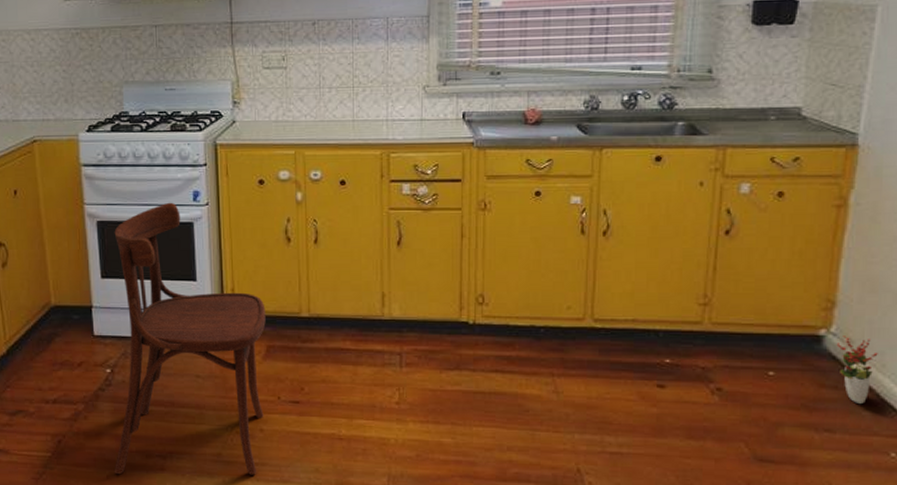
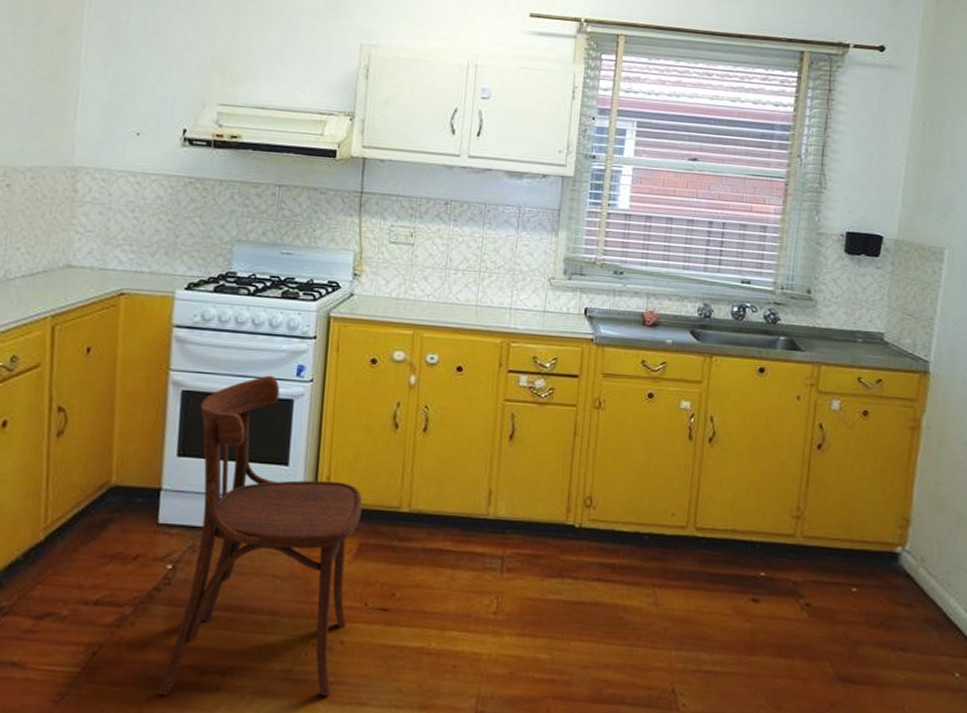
decorative plant: present [836,336,878,404] -> none [910,554,945,622]

